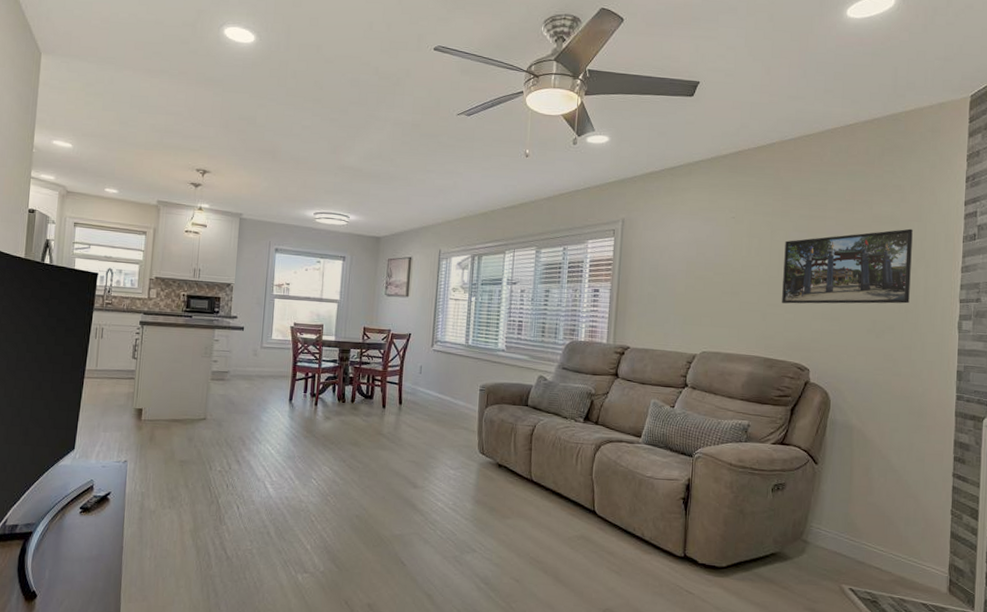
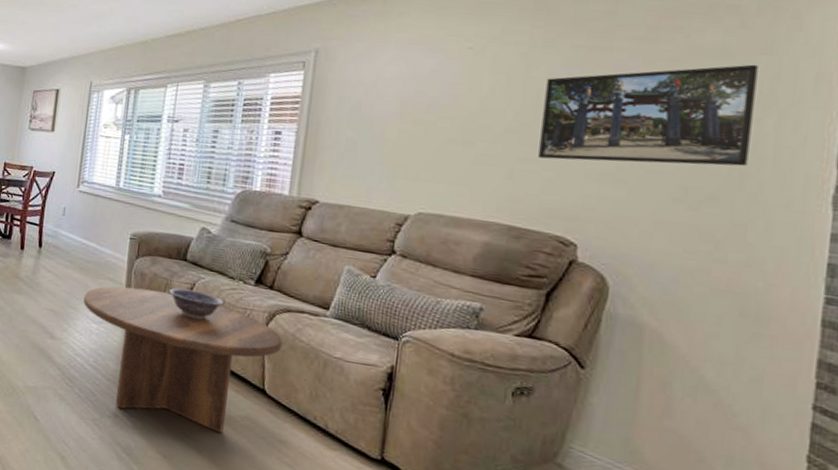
coffee table: none [441,434,607,554] -> present [83,286,283,434]
decorative bowl: none [514,430,560,456] -> present [169,288,225,320]

